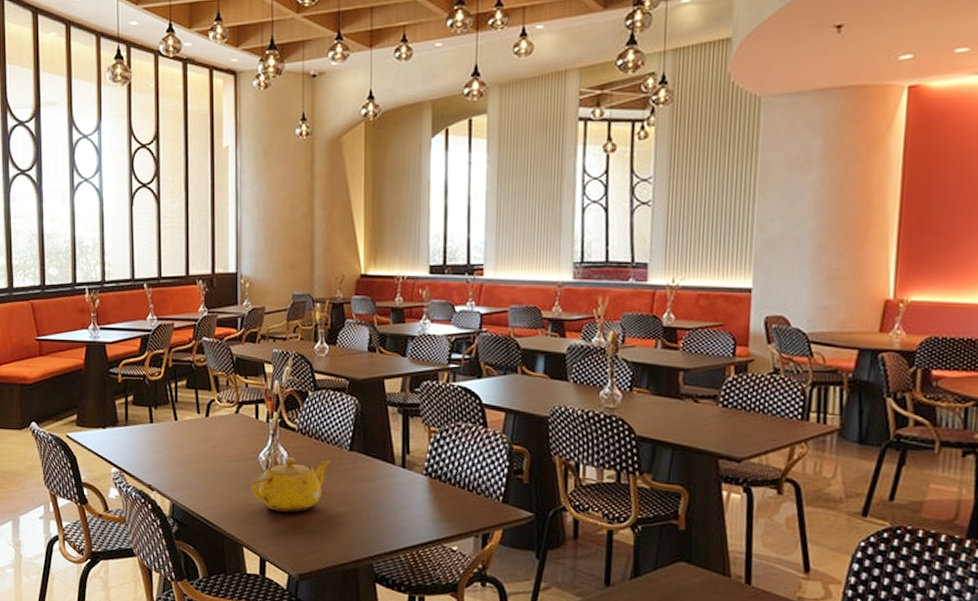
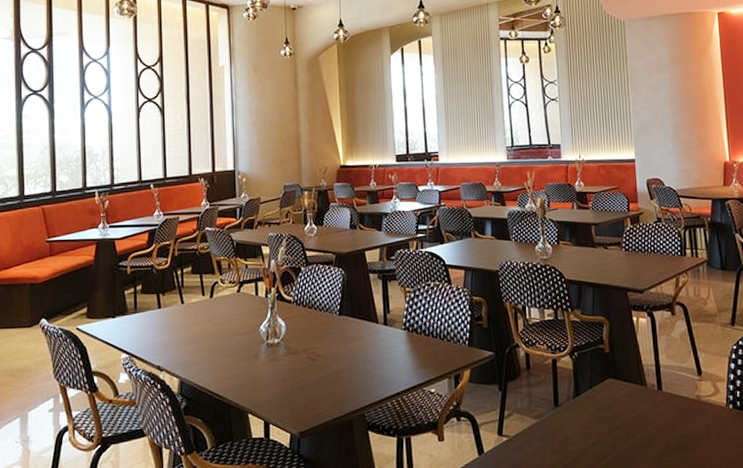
teapot: present [251,457,331,513] -> none [253,325,323,377]

